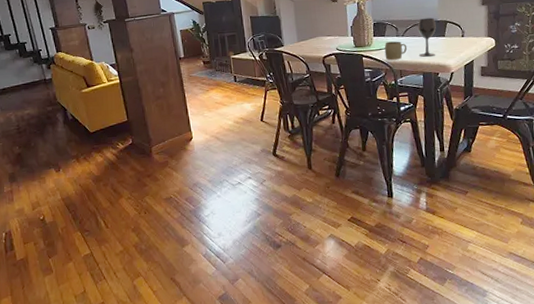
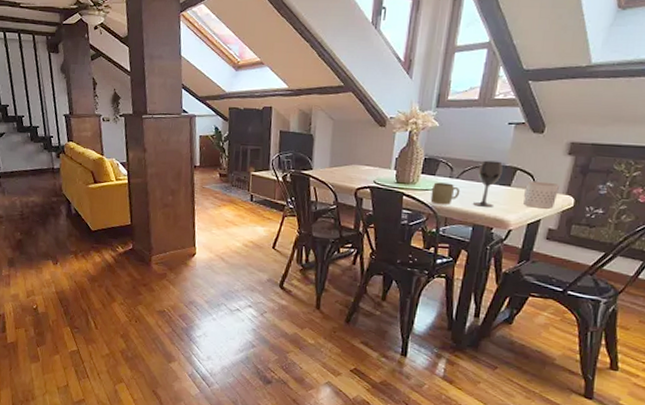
mug: none [456,29,482,52] -> present [523,181,559,209]

